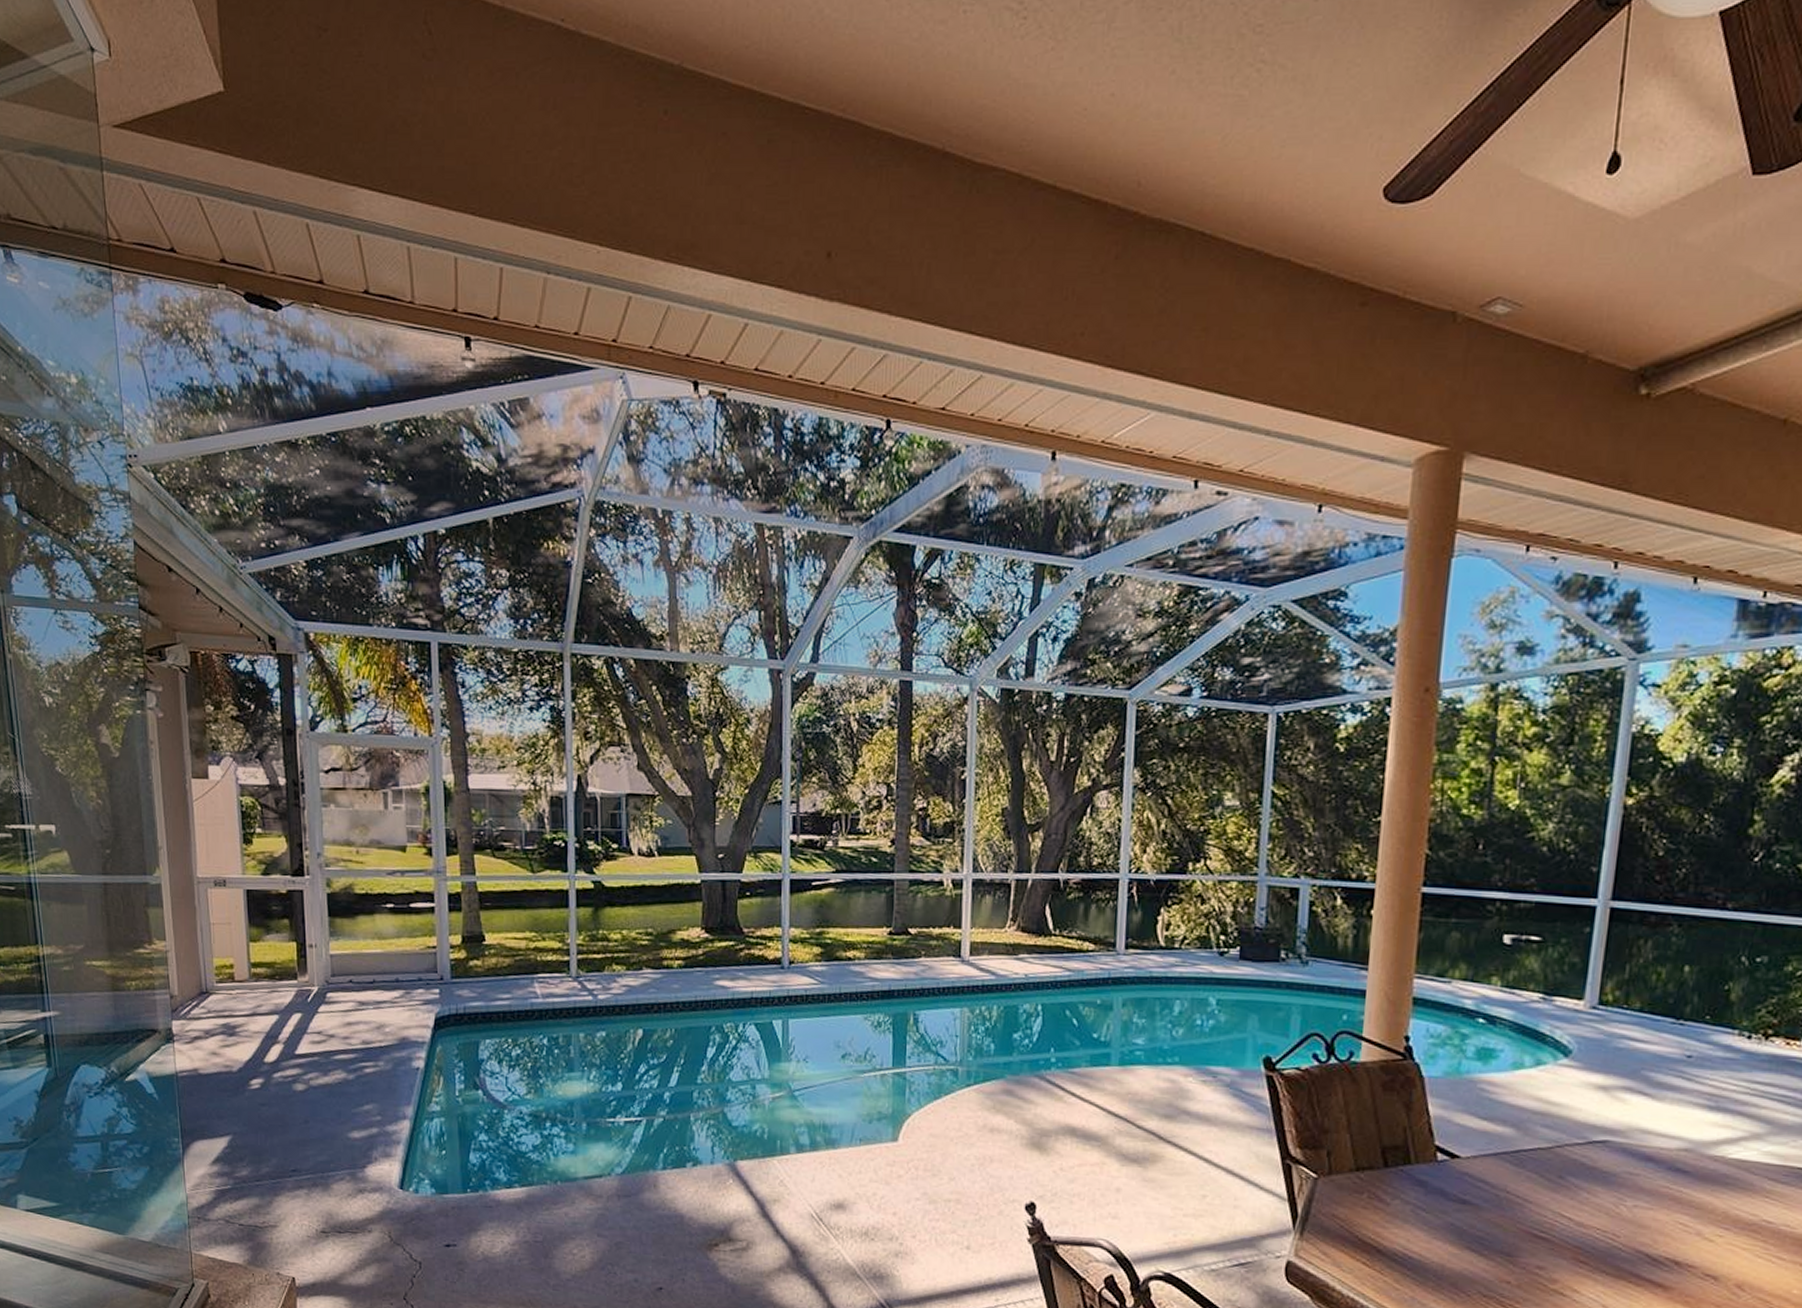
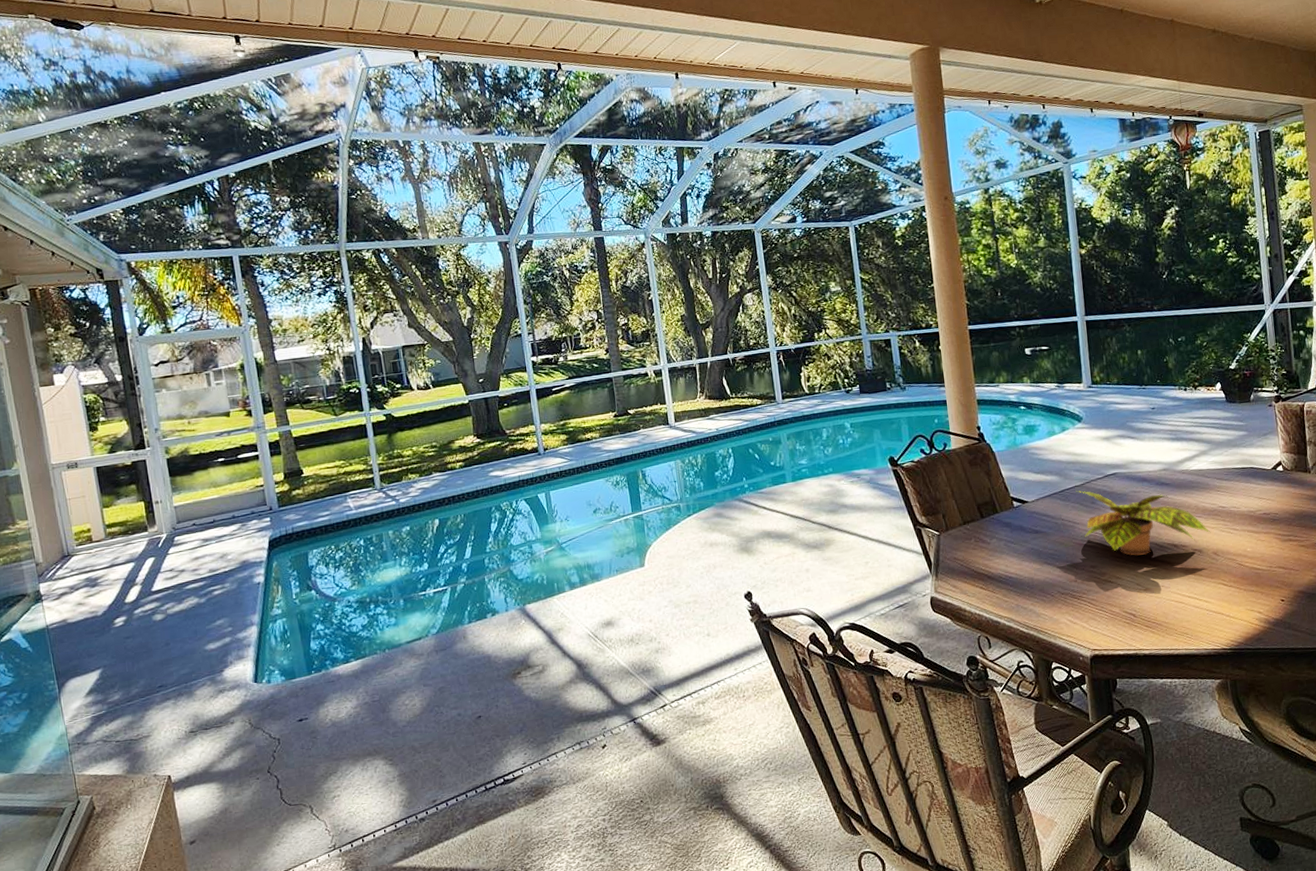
plant: none [1537,1156,1740,1267] -> present [1077,490,1211,556]

